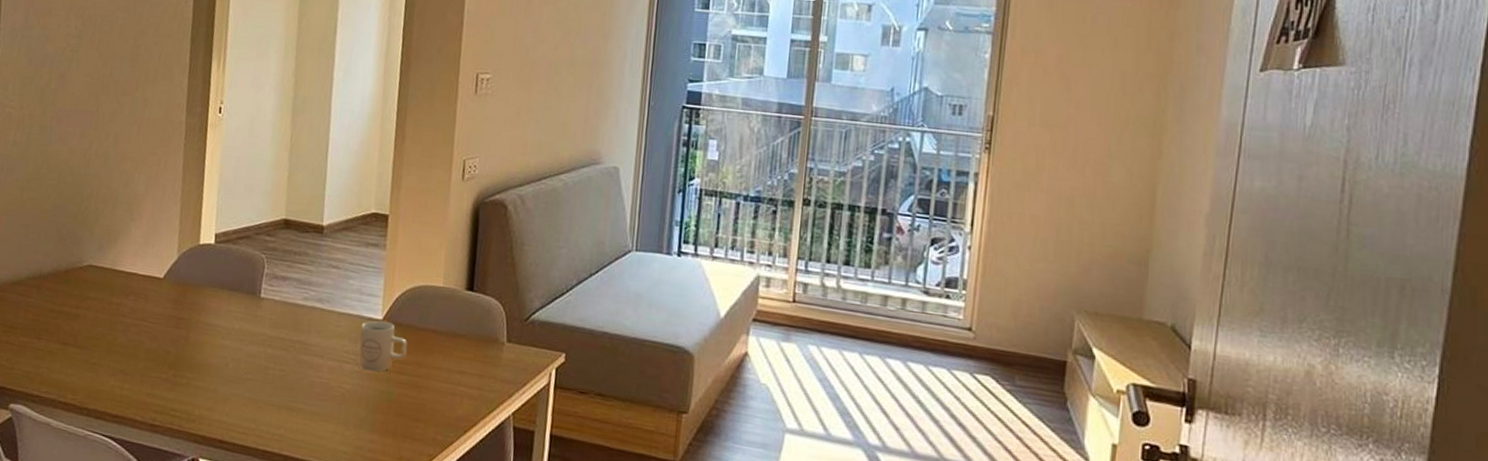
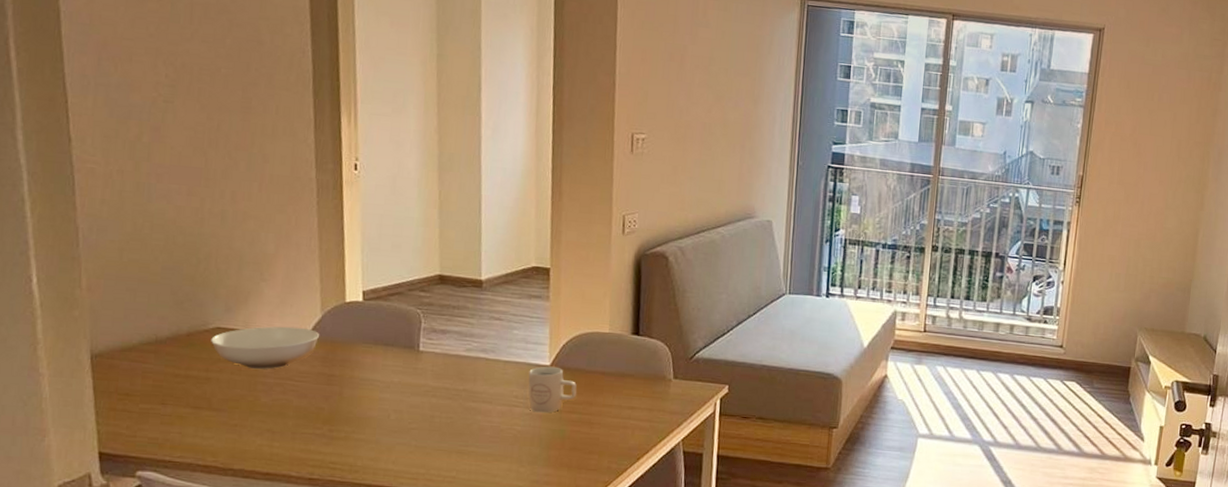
bowl: none [83,266,175,309] -> present [211,326,320,370]

